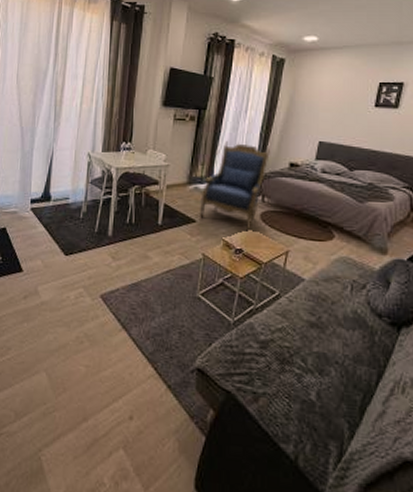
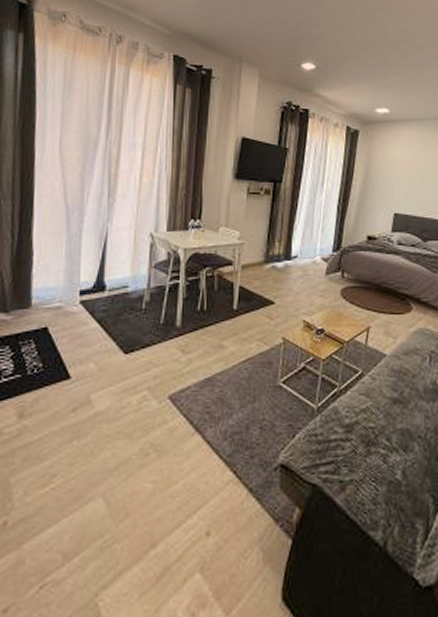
armchair: present [200,141,270,231] -> none [278,215,348,310]

